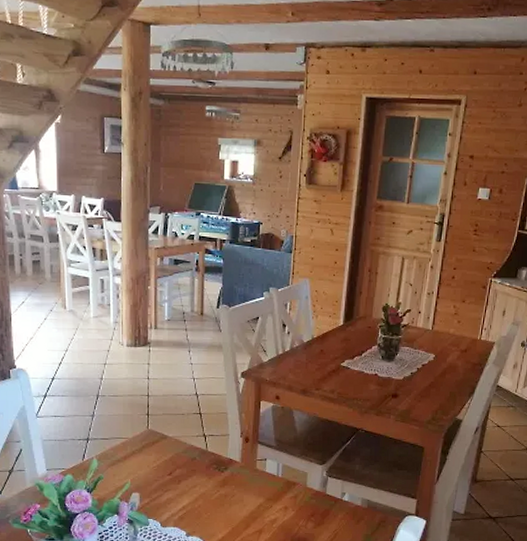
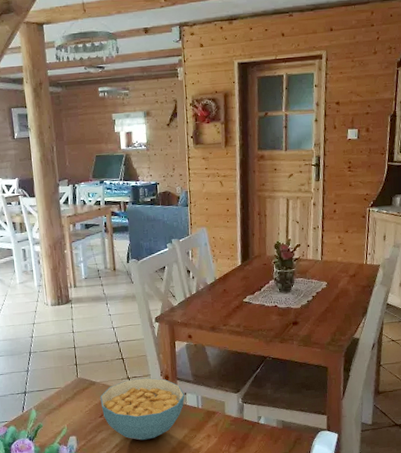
cereal bowl: none [171,437,264,505] -> present [100,377,185,440]

